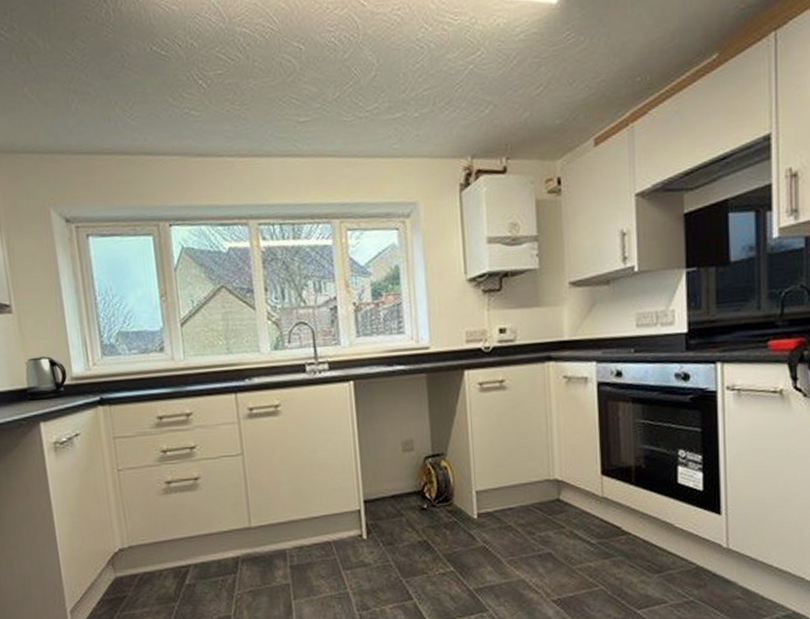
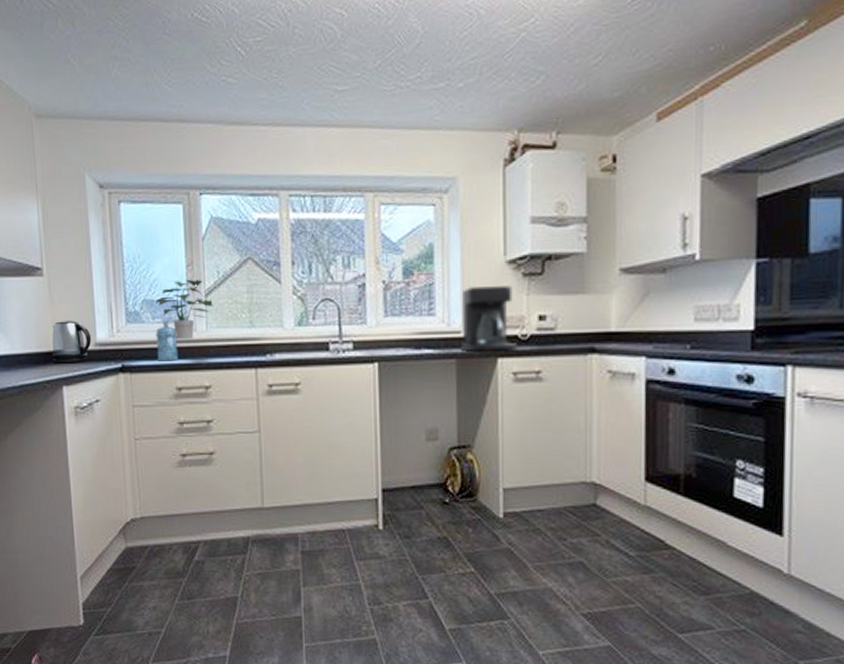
potted plant: none [131,308,189,370] -> present [155,278,213,340]
canister: none [133,351,158,392] -> present [156,320,179,361]
coffee maker: none [428,302,482,366] -> present [460,286,517,352]

